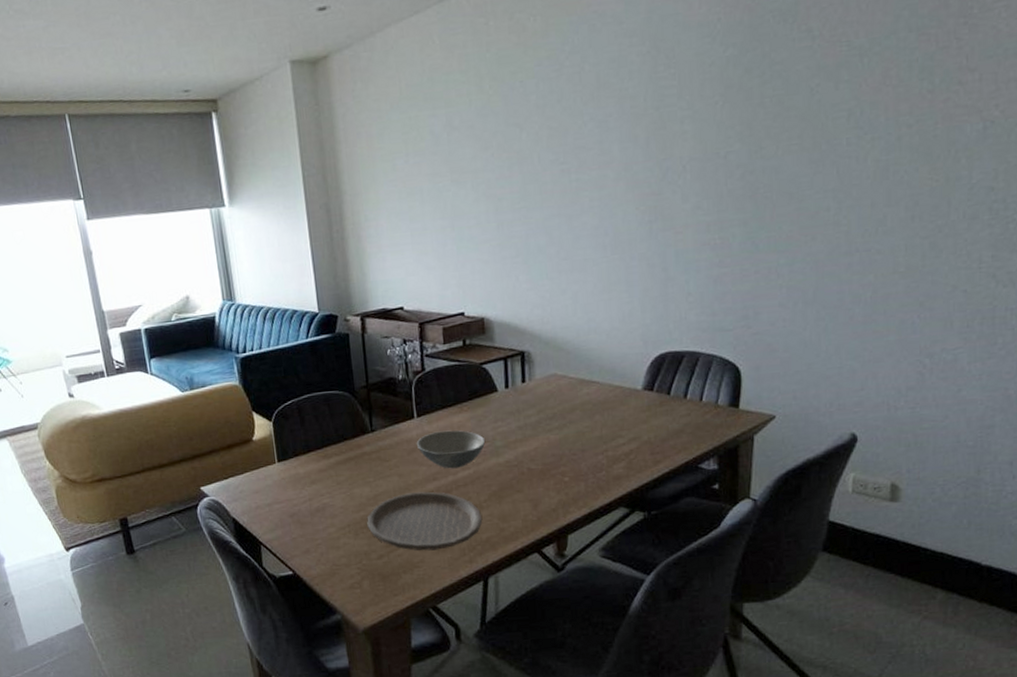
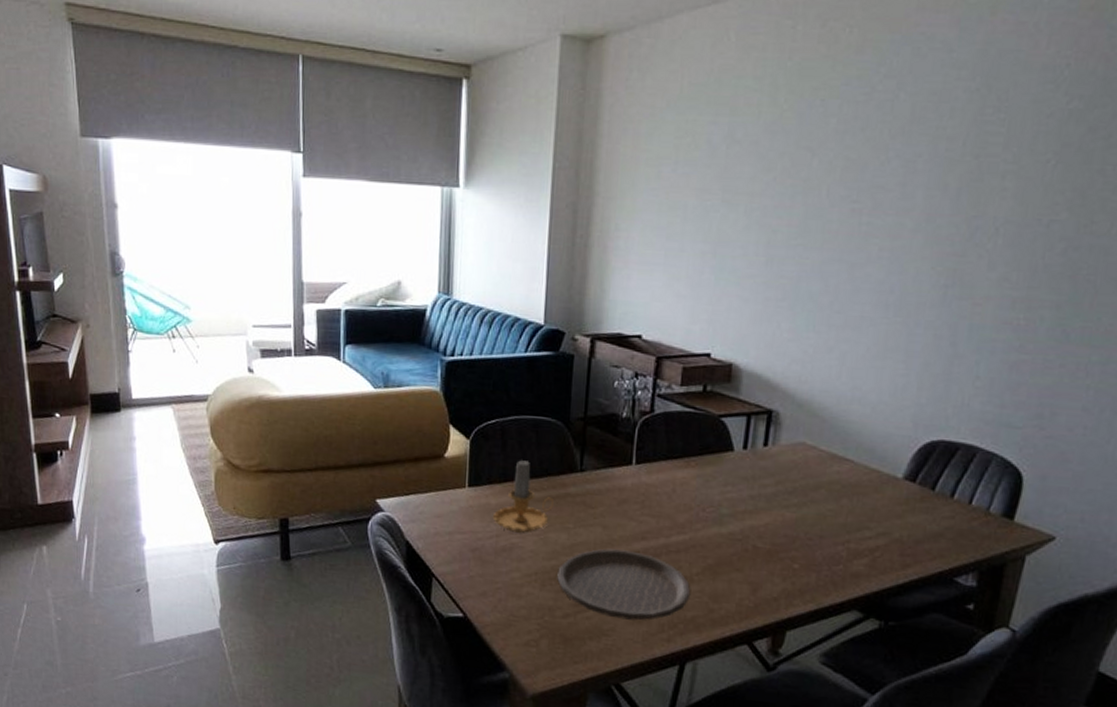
candle: none [303,430,354,494] -> present [492,459,555,533]
soup bowl: present [416,430,486,469] -> none [629,484,710,531]

